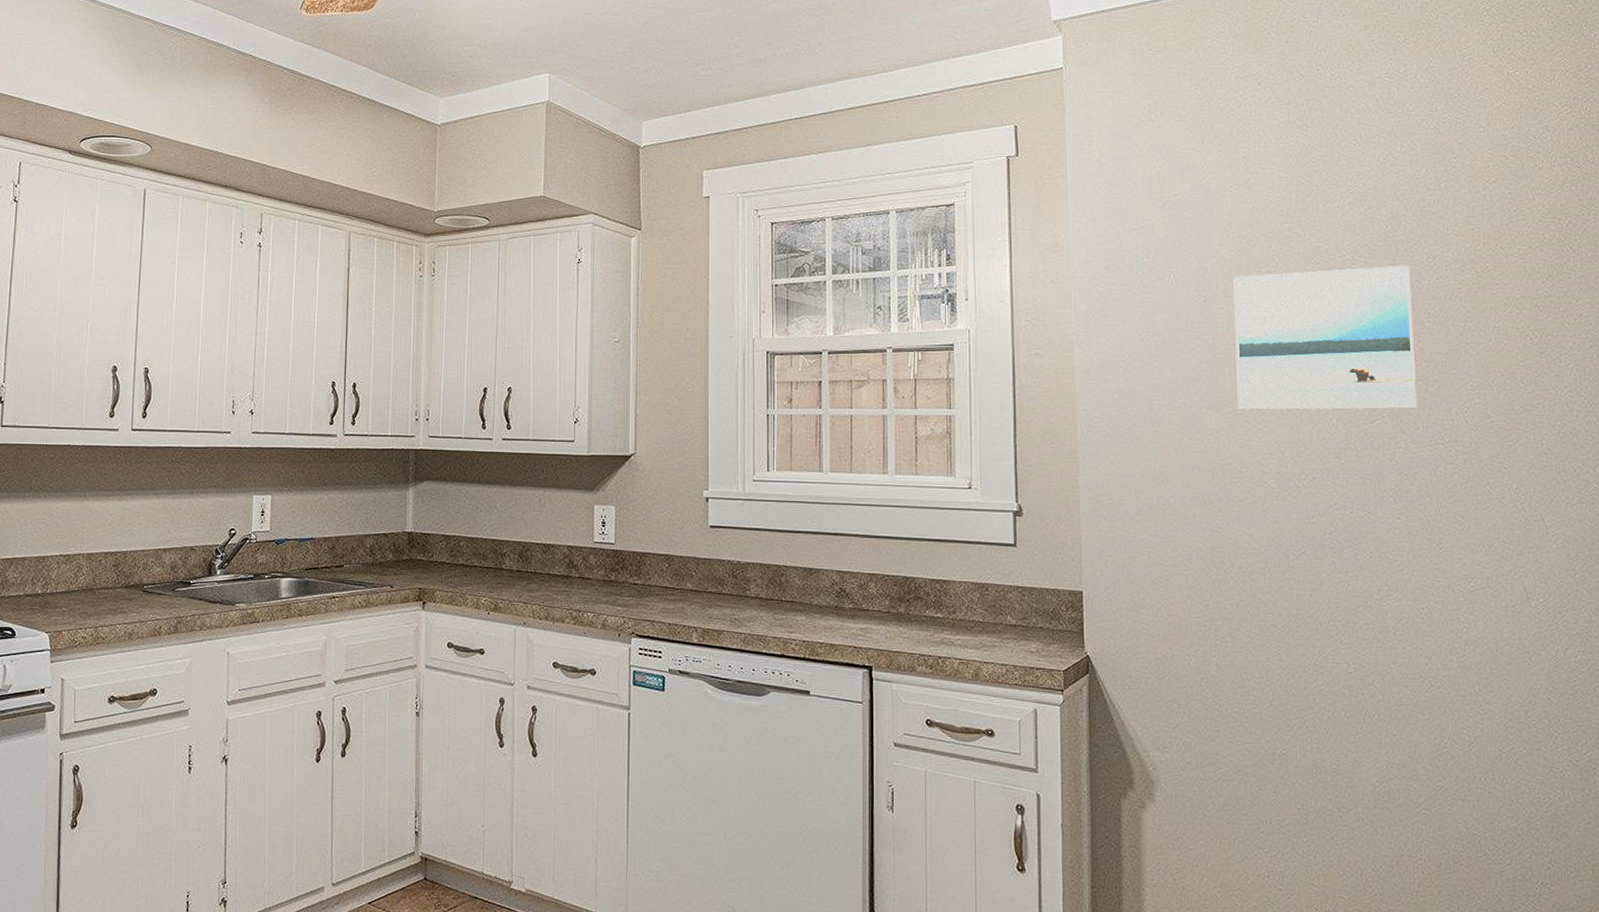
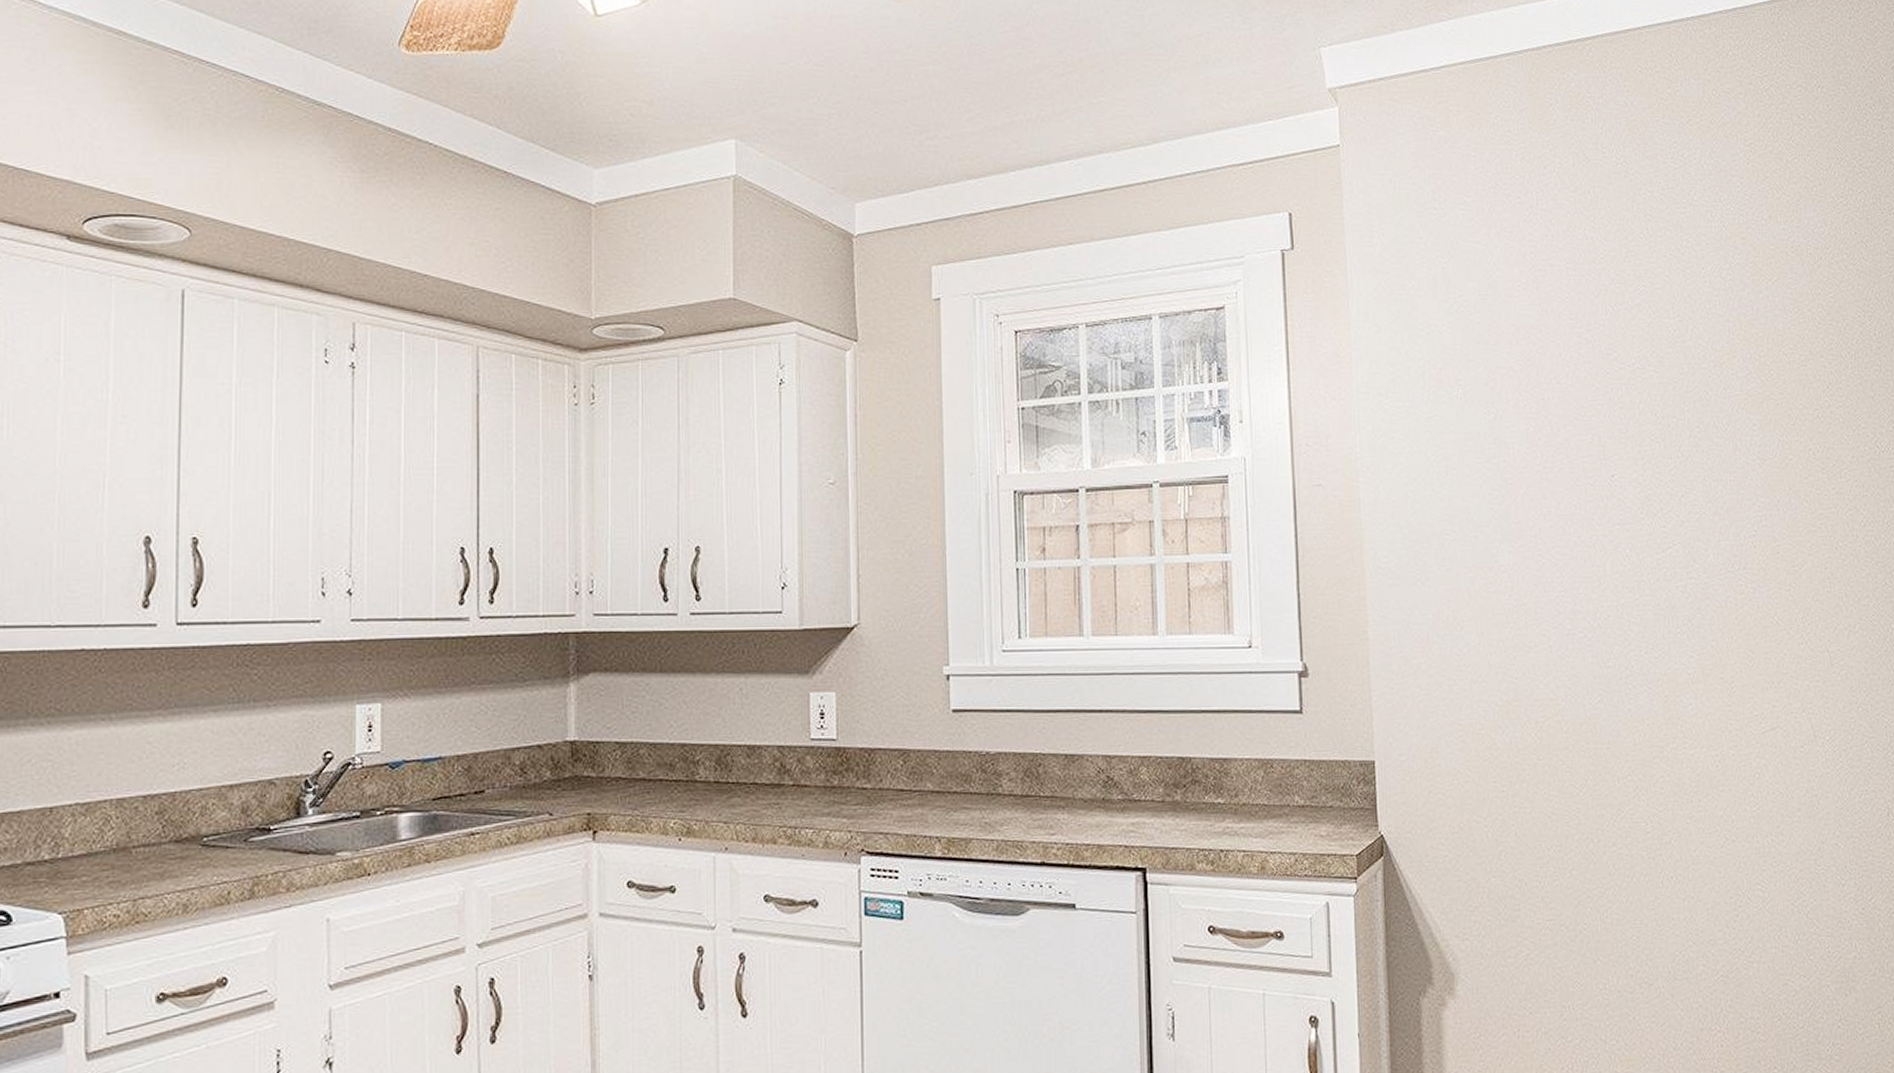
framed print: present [1233,265,1417,410] -> none [1523,374,1707,542]

